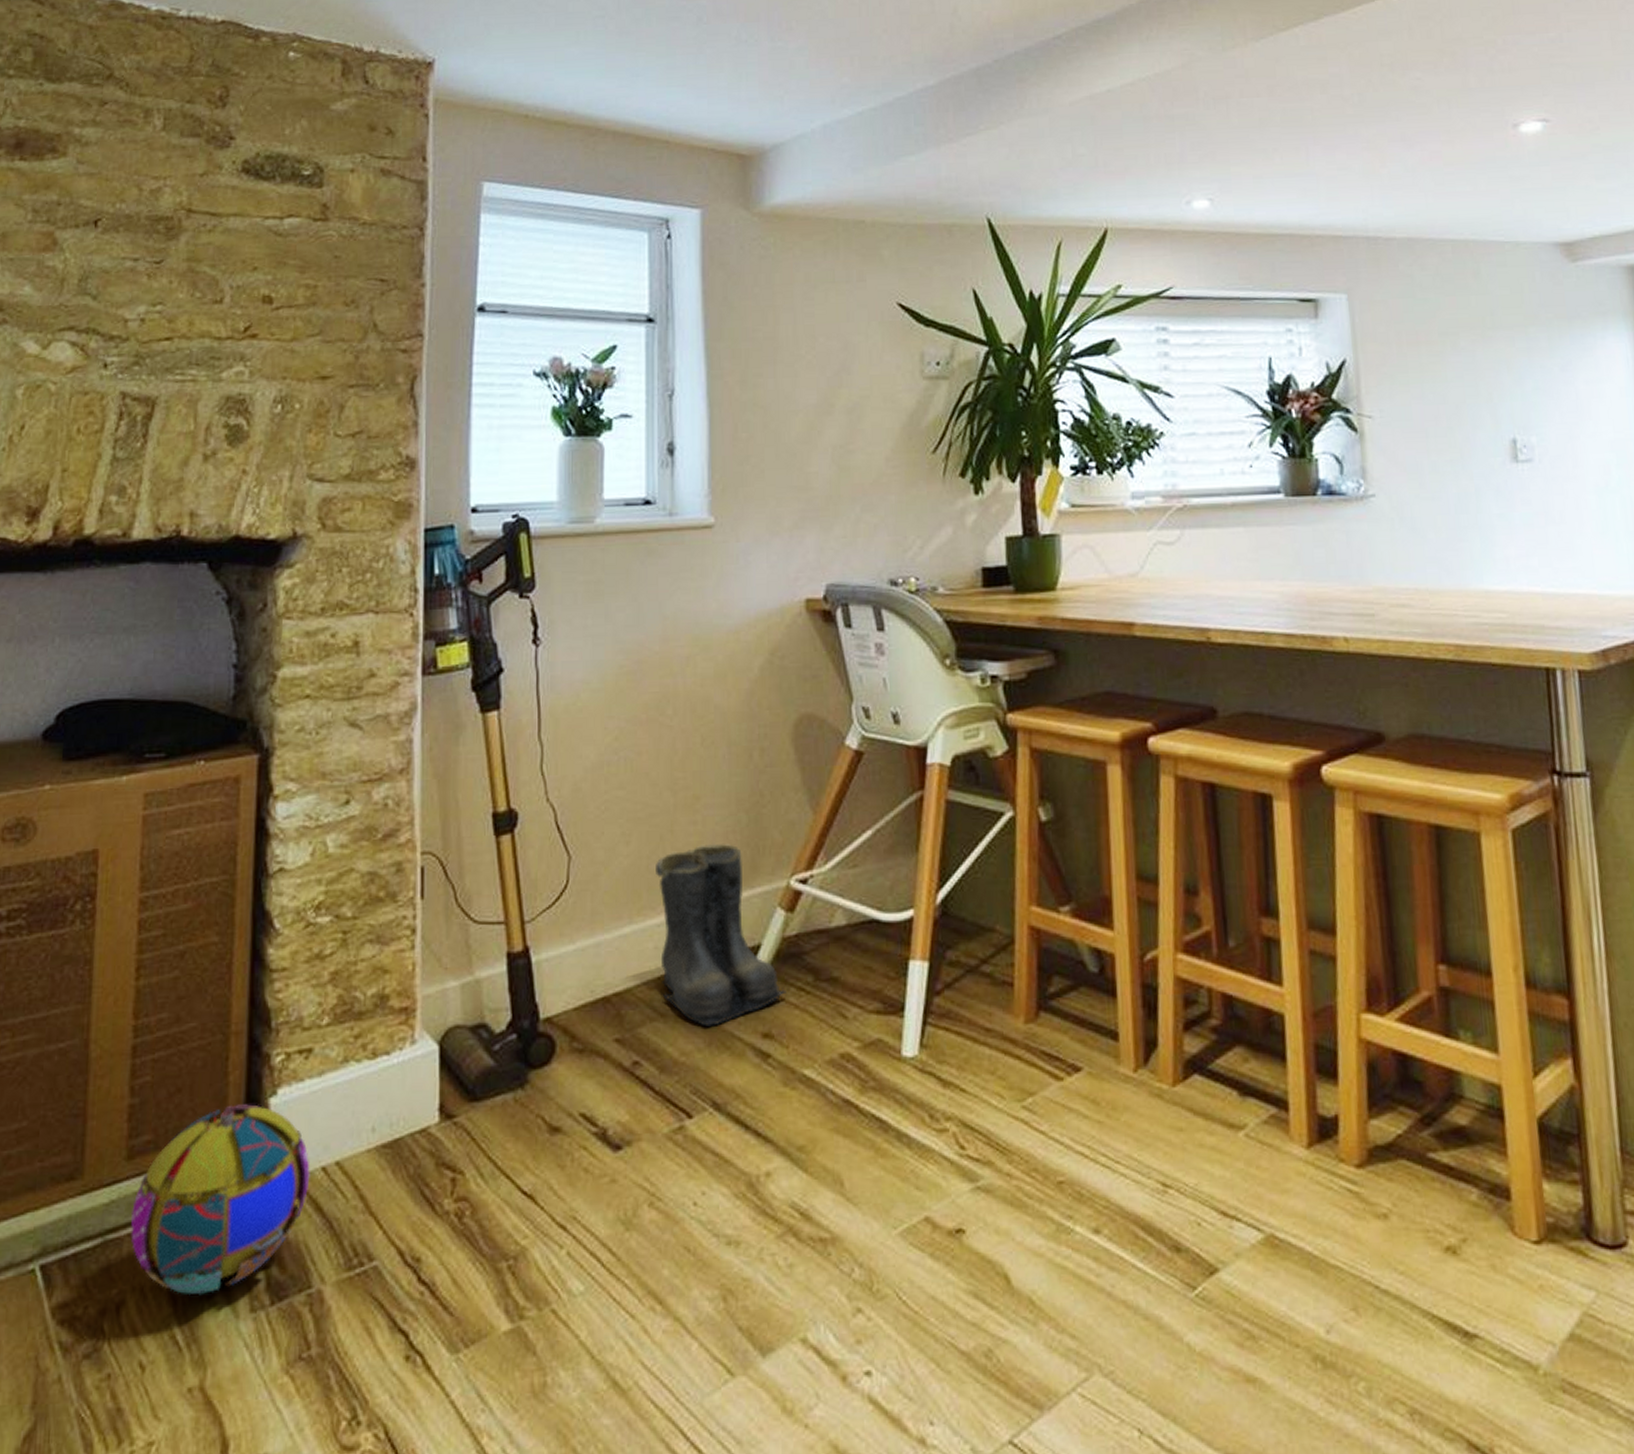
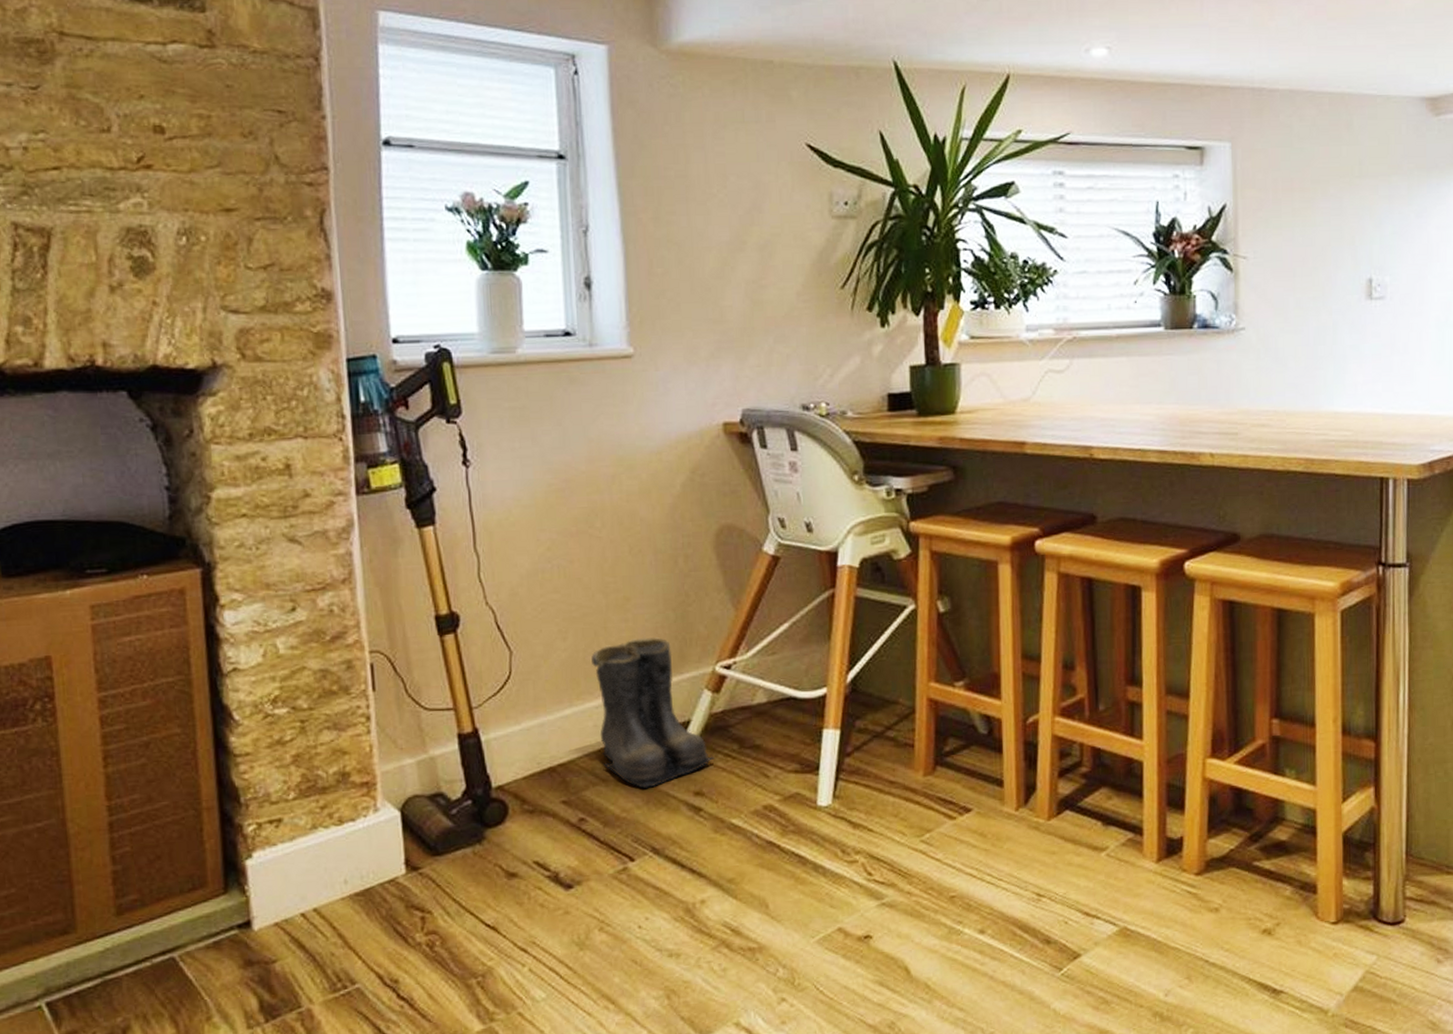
ball: present [131,1104,310,1296] -> none [126,866,291,1019]

